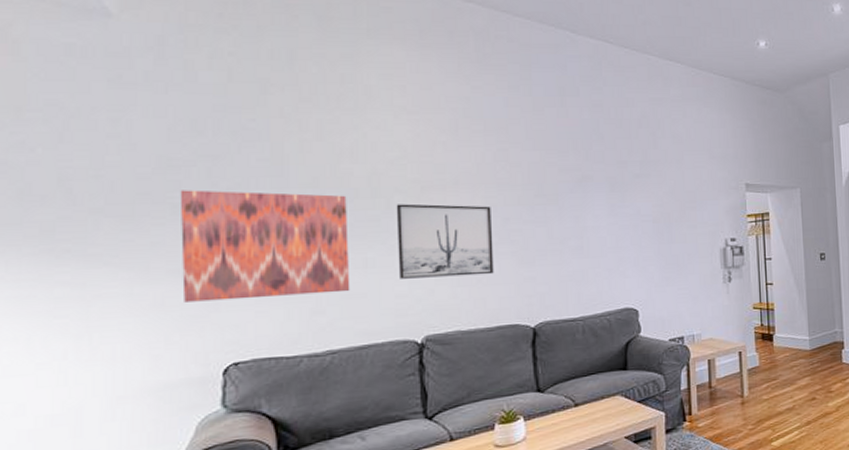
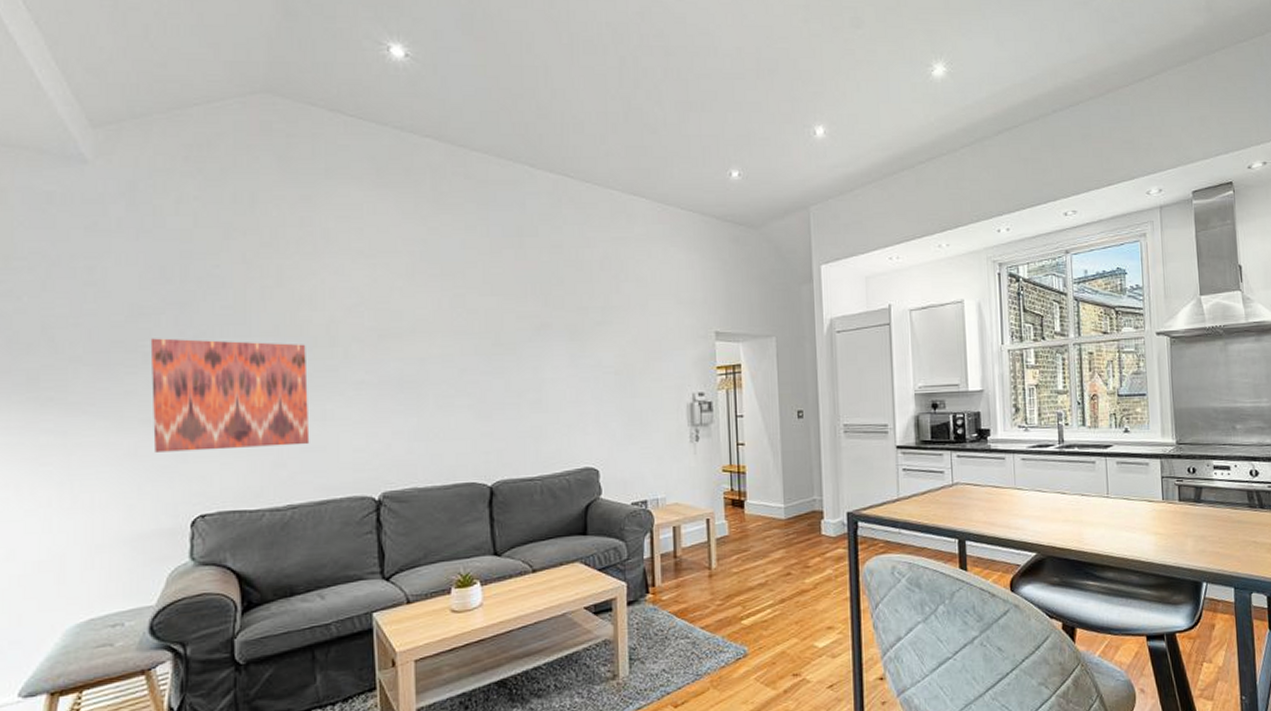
wall art: present [396,203,494,279] -> none [353,353,450,432]

